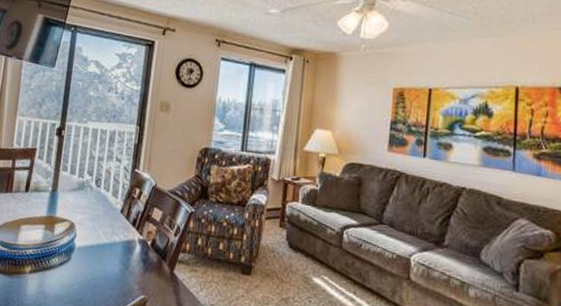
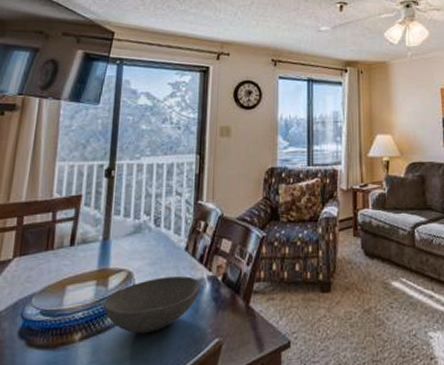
bowl: none [48,232,132,279] -> present [102,276,201,334]

